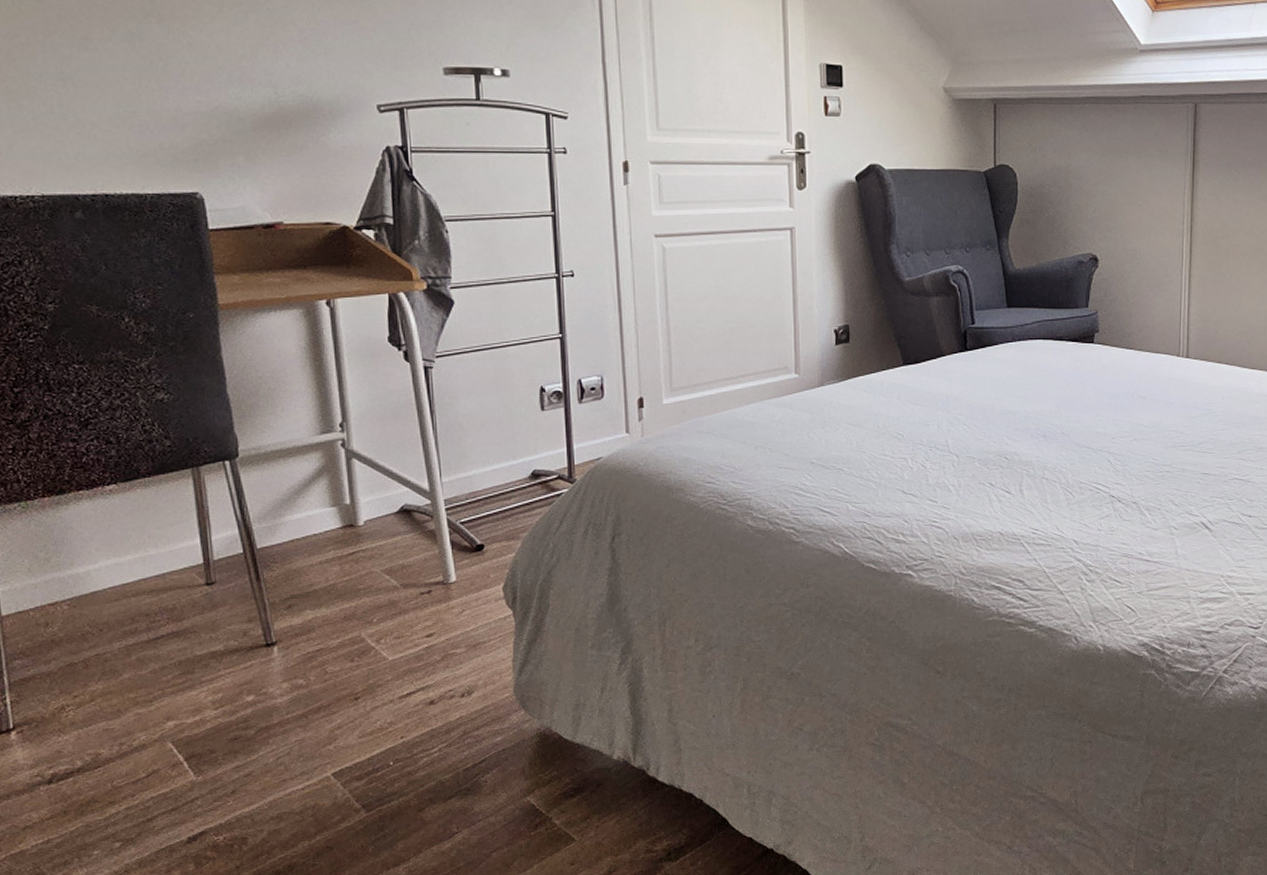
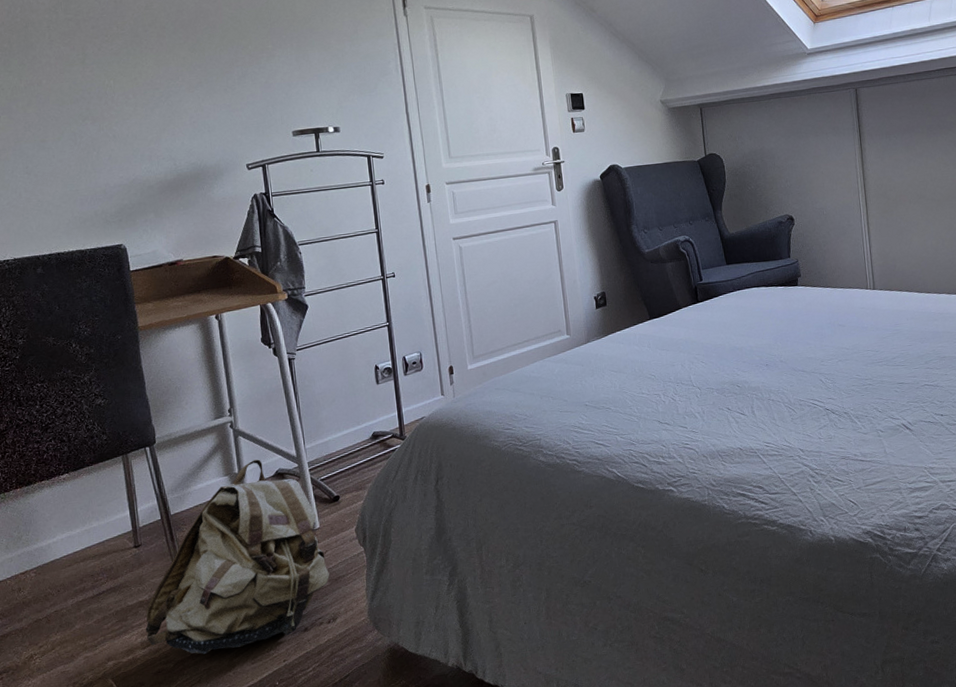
backpack: none [218,490,466,722] -> present [145,459,330,654]

